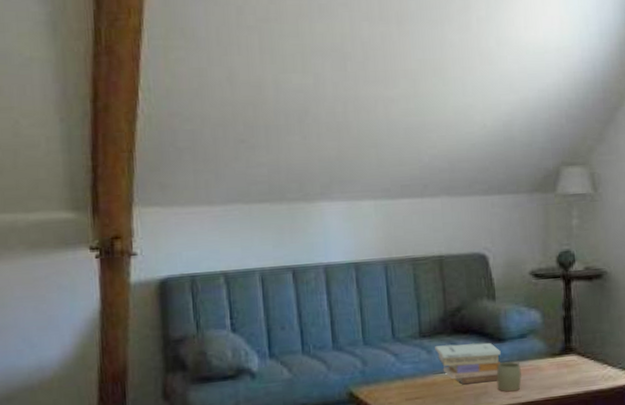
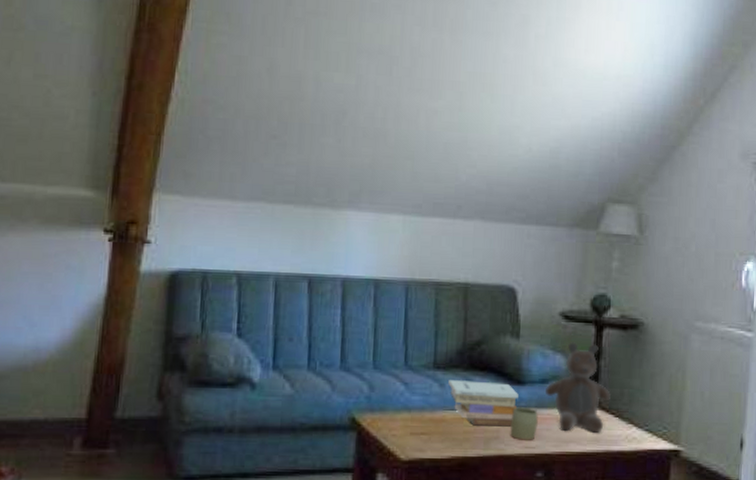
stuffed animal: none [524,296,584,378] -> present [544,342,611,433]

